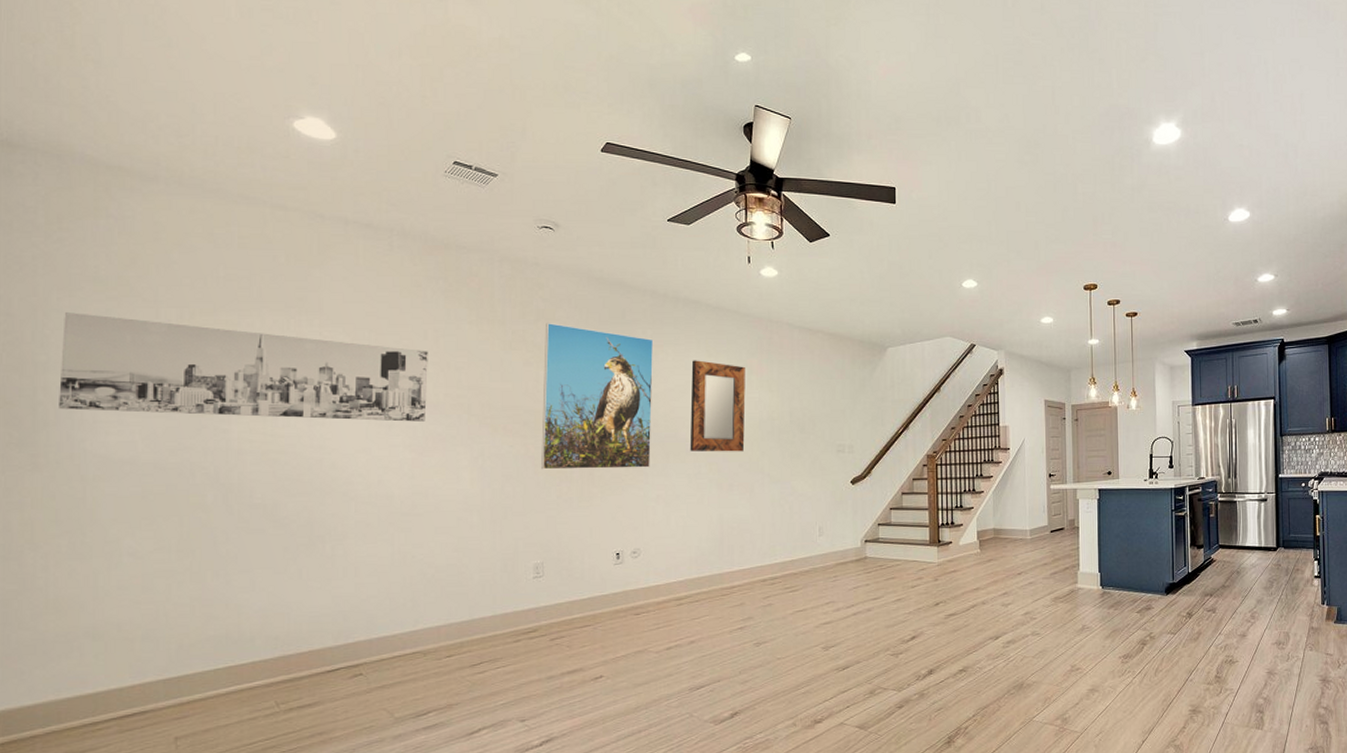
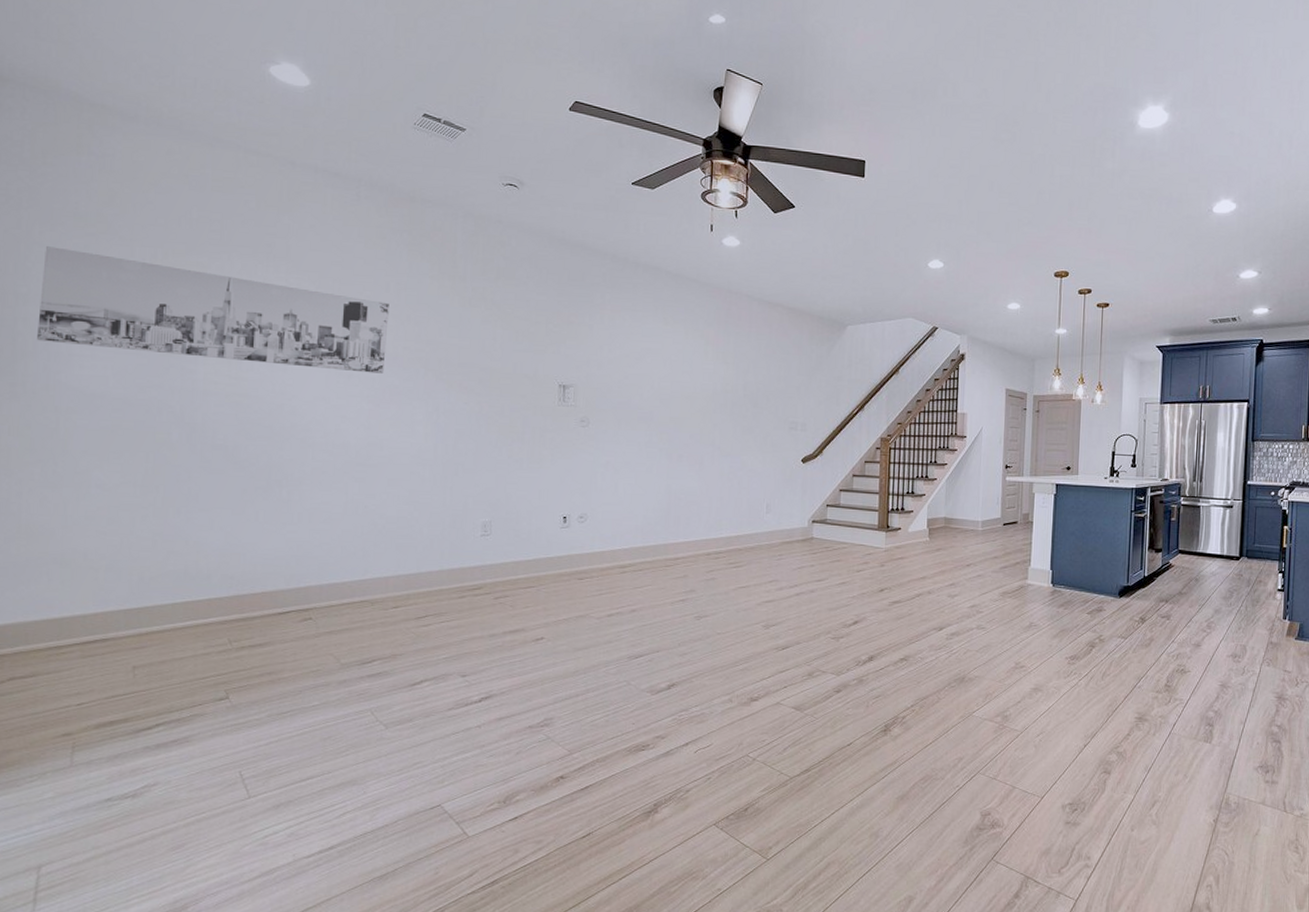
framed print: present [541,323,654,470] -> none [494,282,612,433]
home mirror: present [690,360,746,452] -> none [641,327,702,423]

